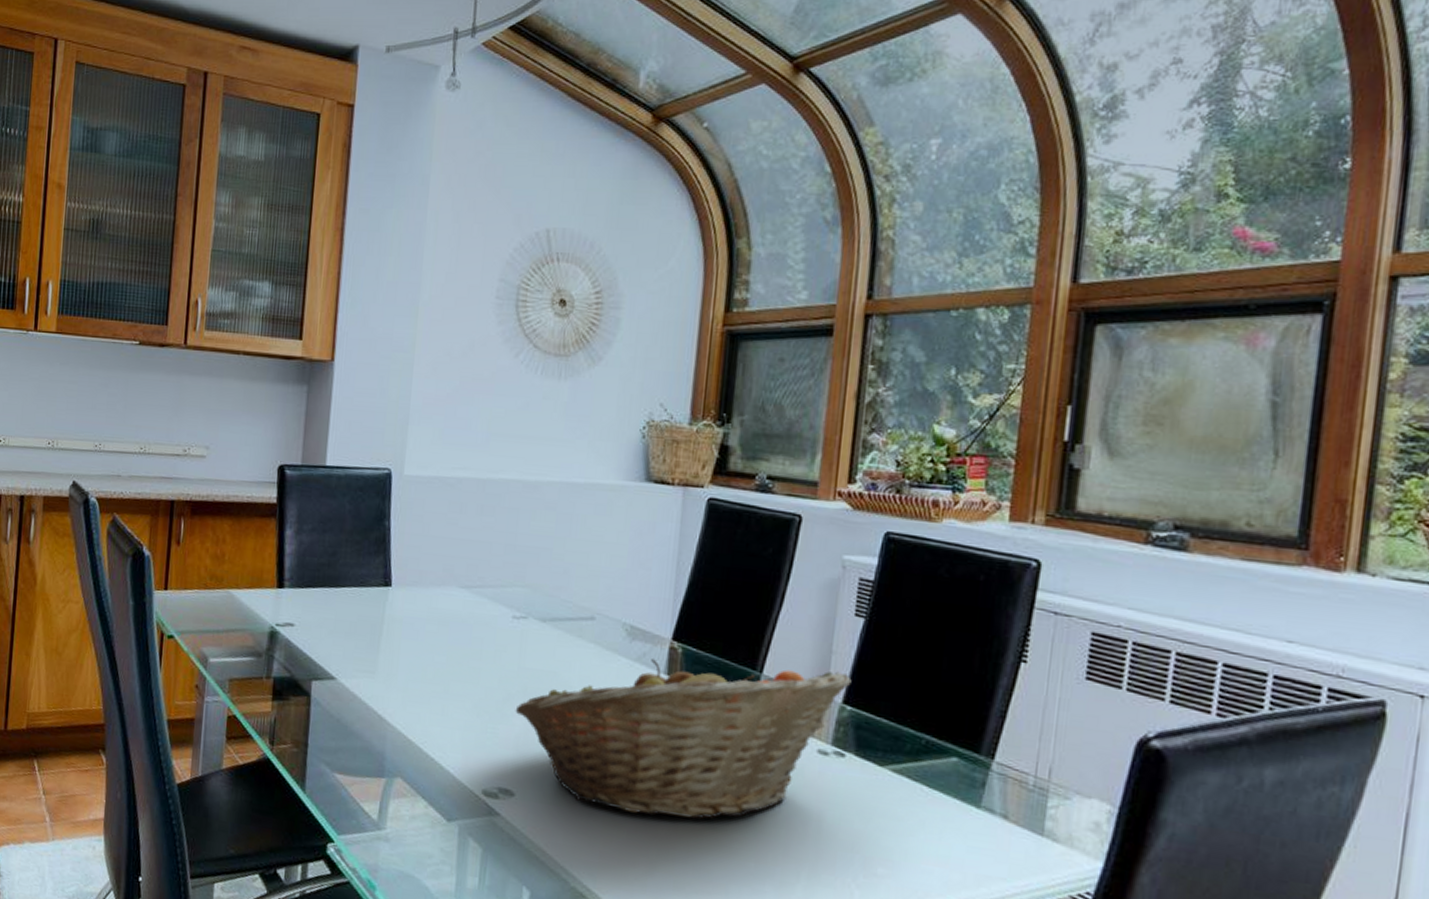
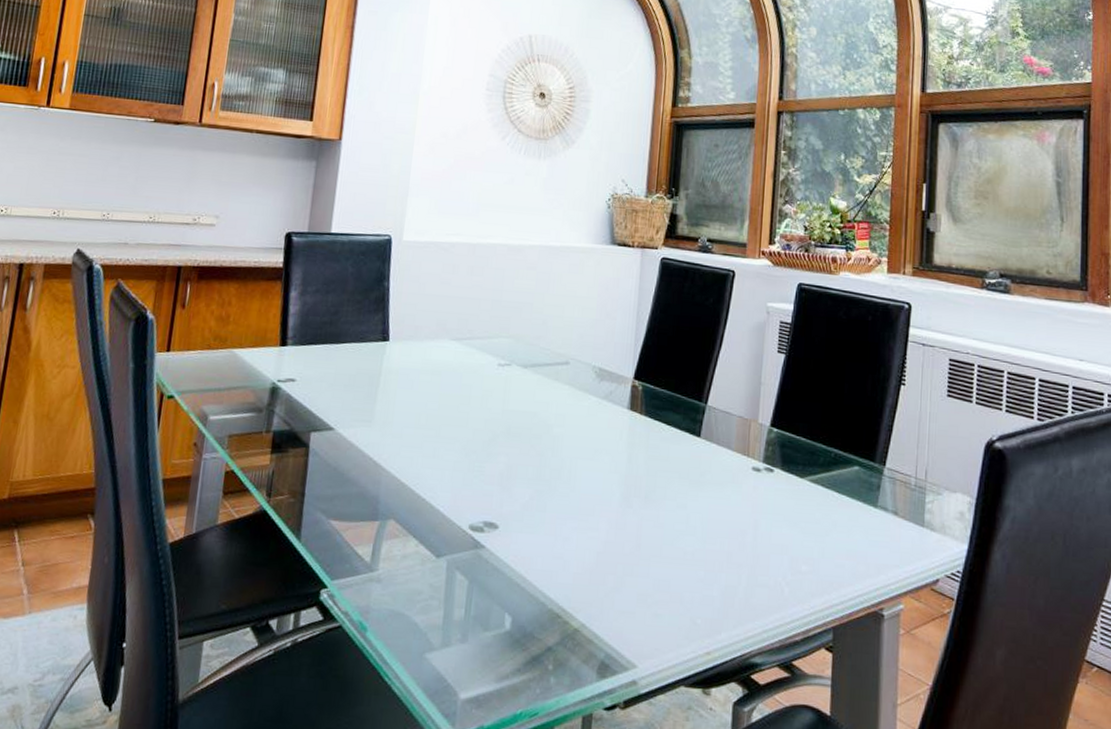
fruit basket: present [515,658,852,820] -> none [499,395,777,536]

